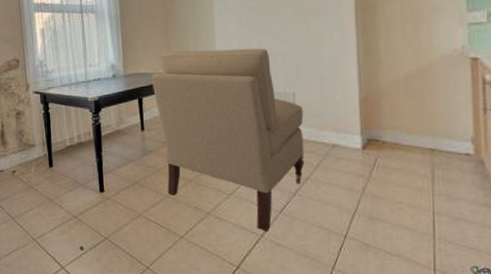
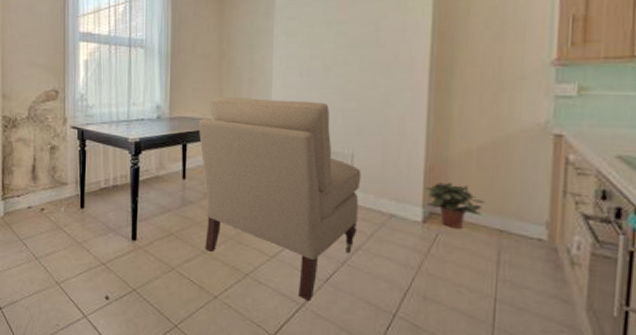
potted plant: none [361,110,417,151] -> present [425,181,486,228]

